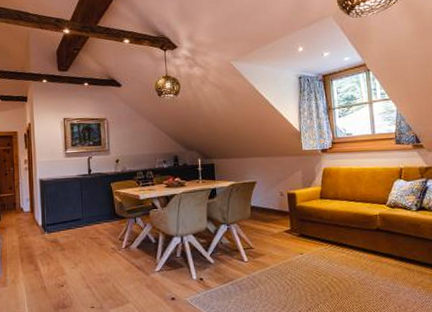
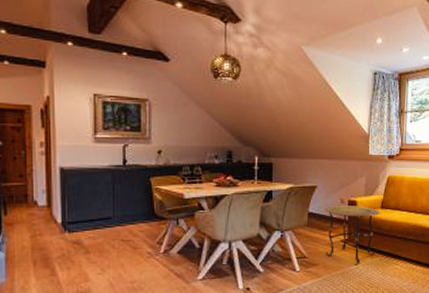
side table: none [265,197,320,252] -> present [324,206,380,263]

